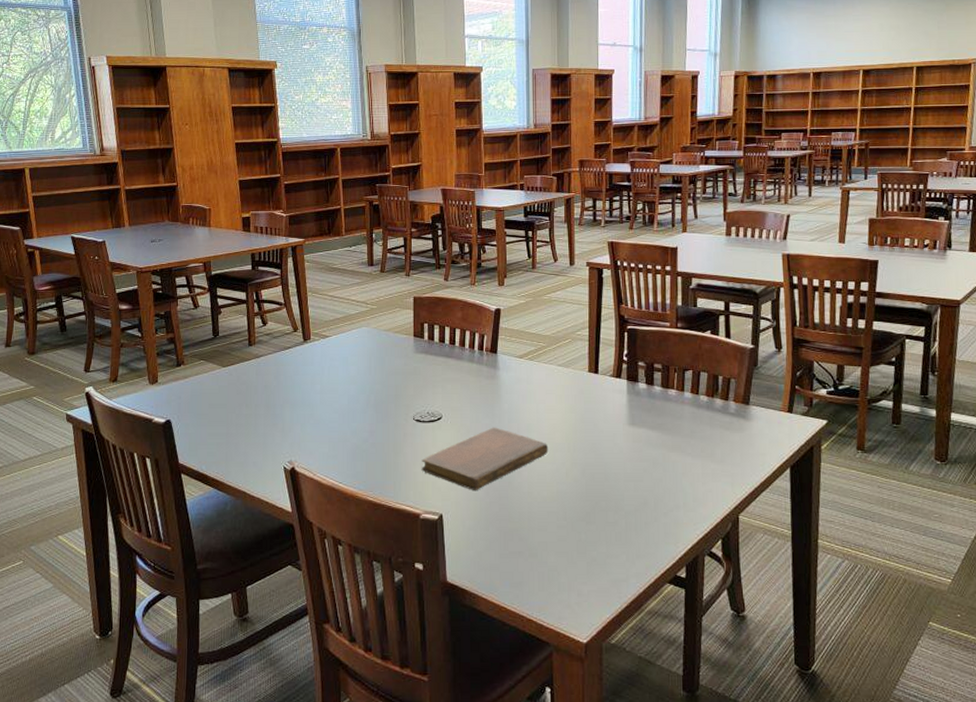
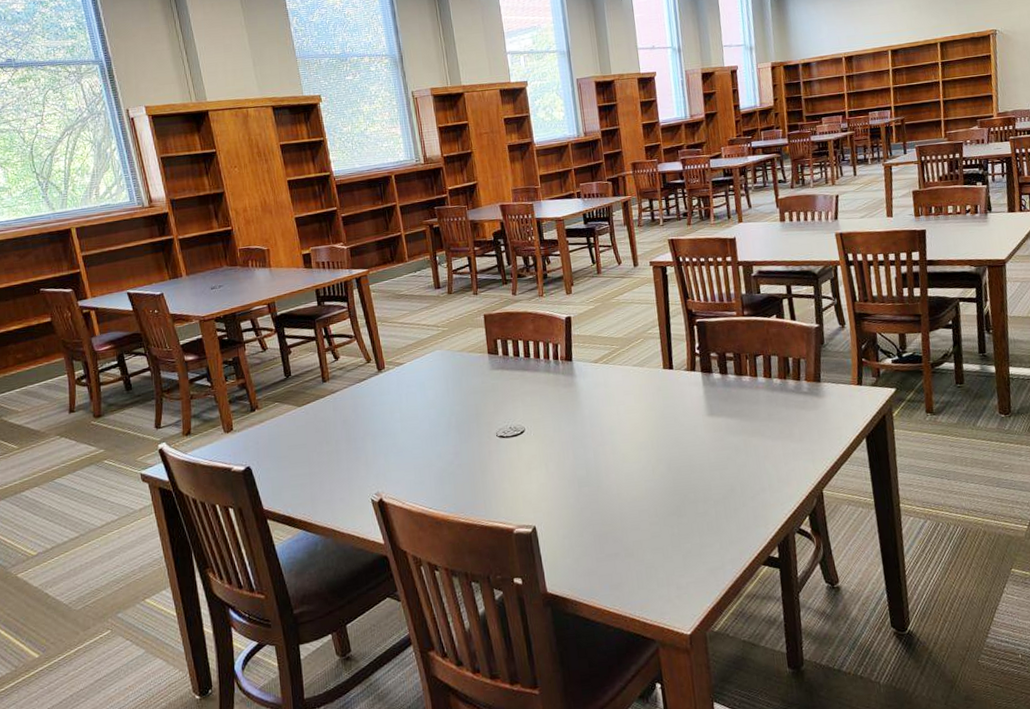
notebook: present [421,427,549,491] -> none [509,433,633,500]

